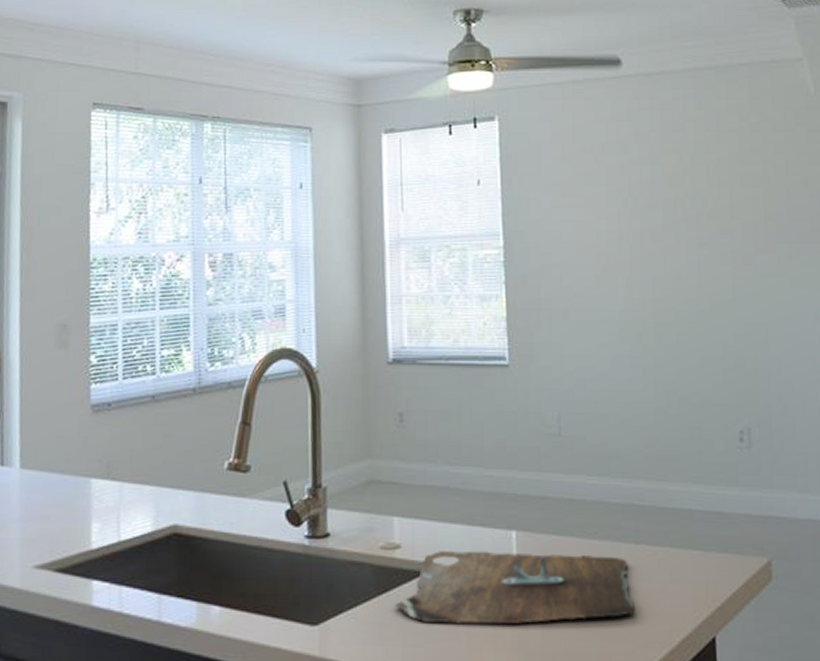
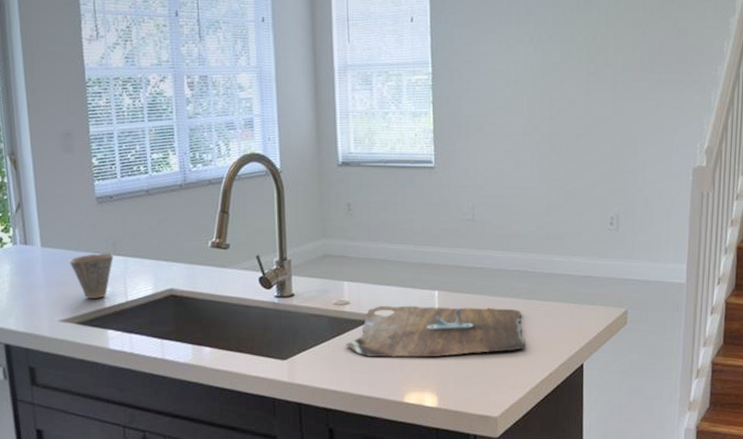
cup: none [53,476,107,538] -> present [70,253,114,299]

